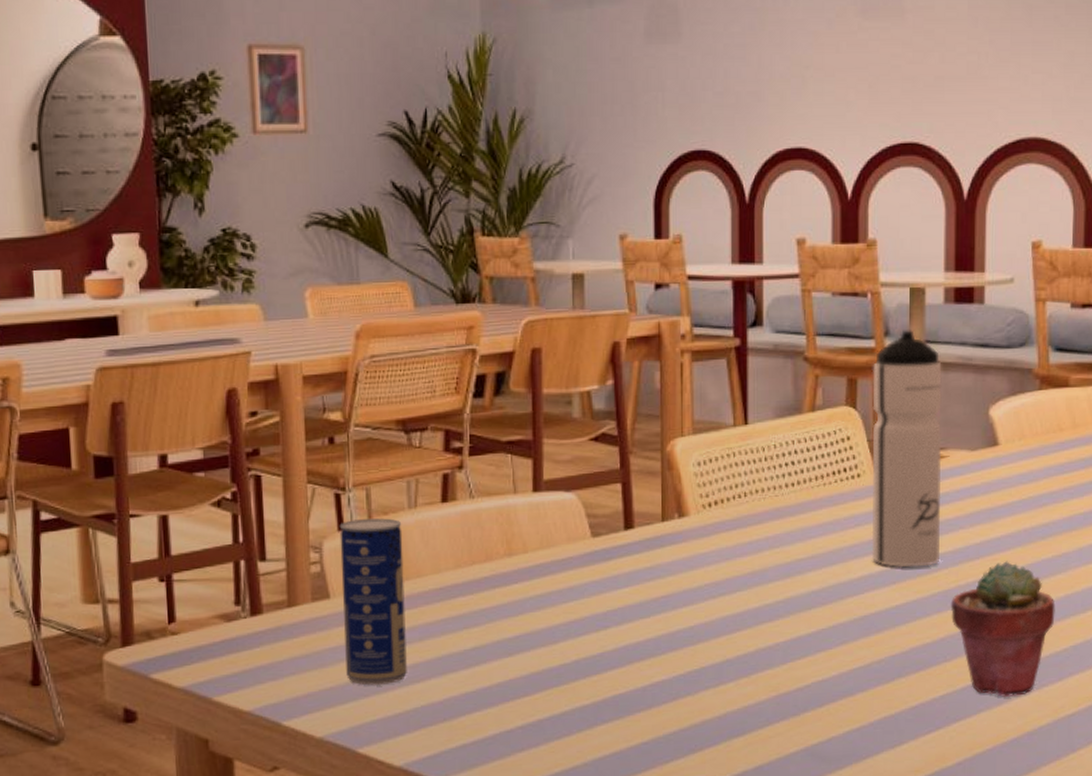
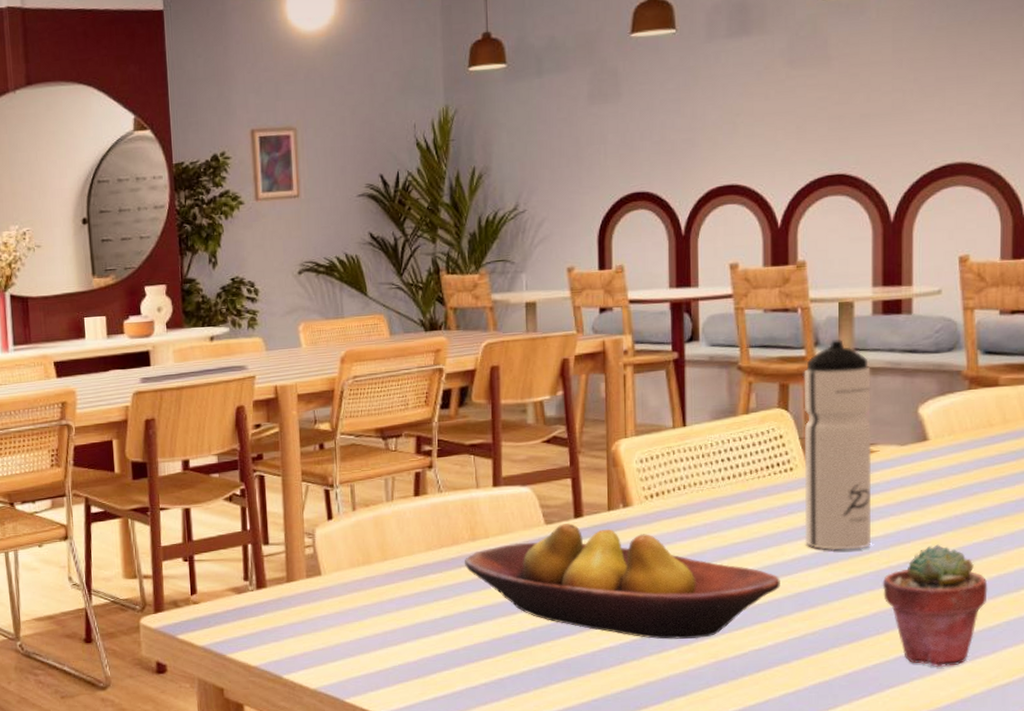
beverage can: present [339,518,407,686] -> none [329,509,386,647]
fruit bowl: none [500,536,846,671] -> present [465,523,780,639]

